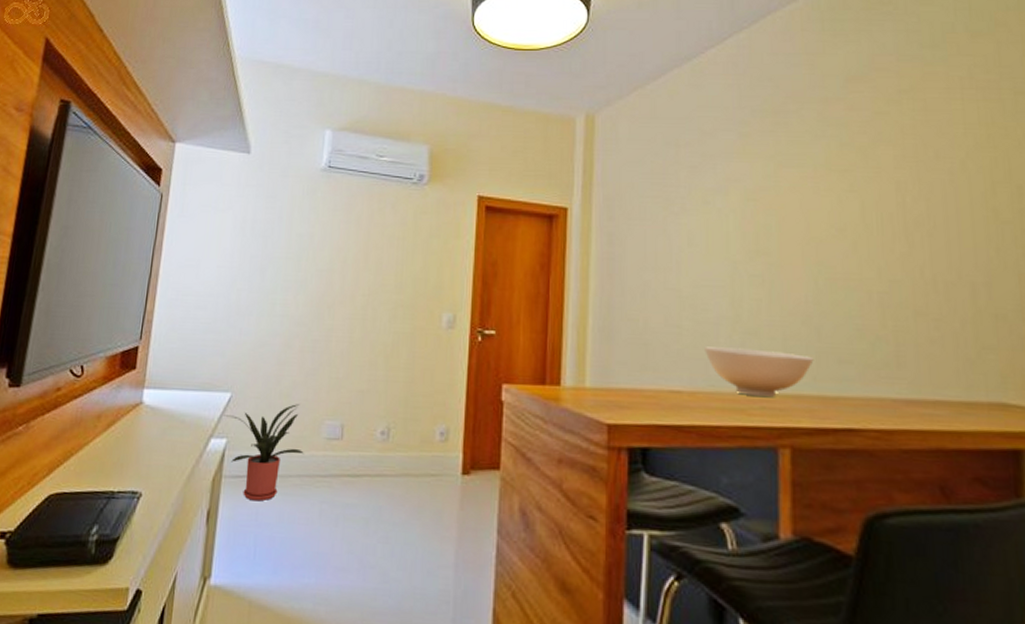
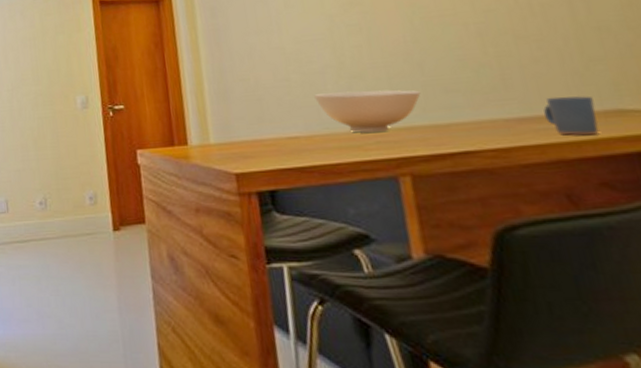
mug: none [931,381,981,427] -> present [543,96,599,136]

